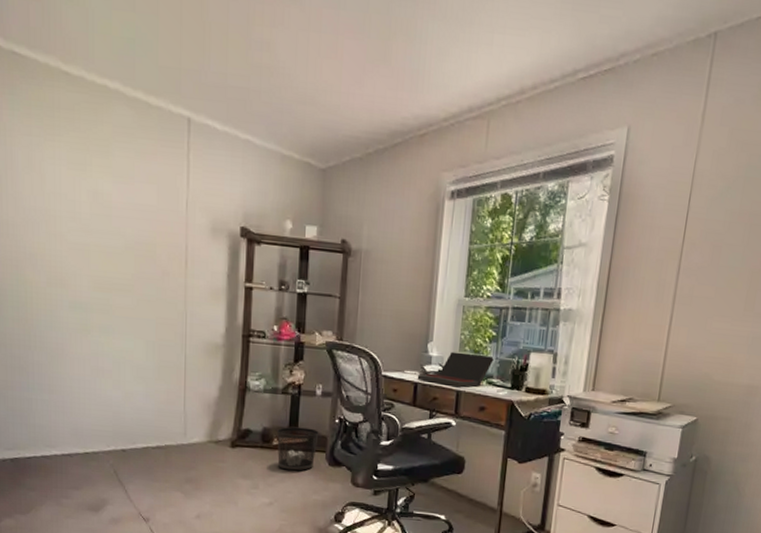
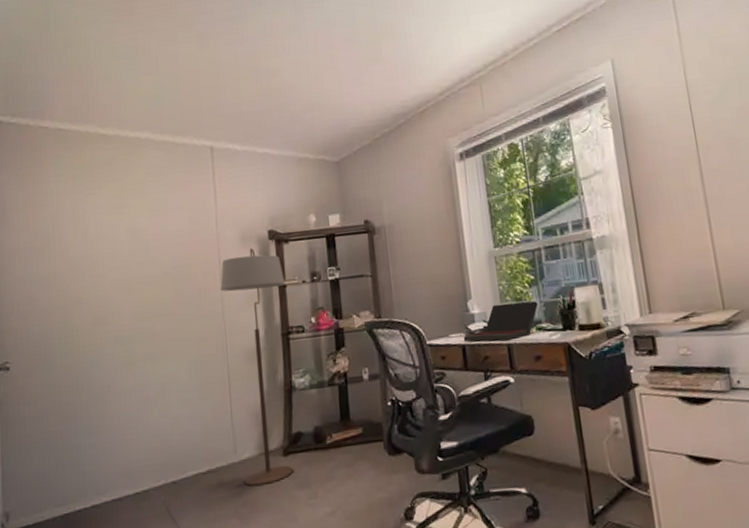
floor lamp: none [185,241,252,469] -> present [220,248,293,487]
waste bin: present [277,426,319,471] -> none [329,417,373,470]

